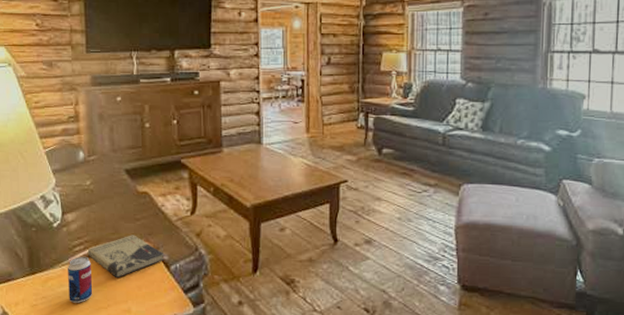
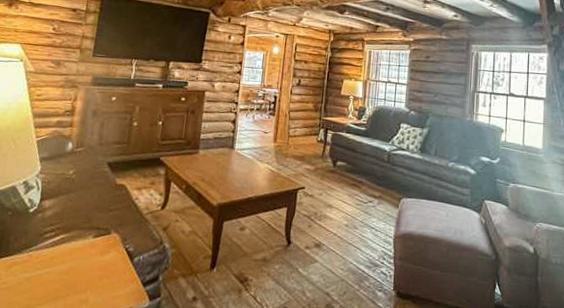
beverage can: present [68,256,93,303] -> none [29,243,59,291]
book: present [87,235,165,278] -> none [56,225,131,267]

